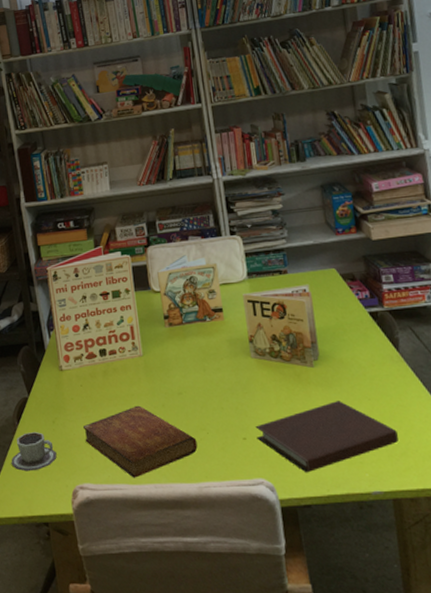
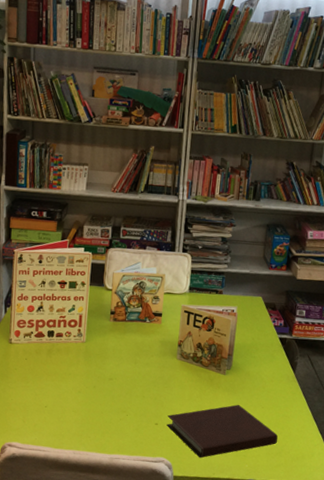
bible: present [83,405,198,478] -> none [20,383,117,443]

